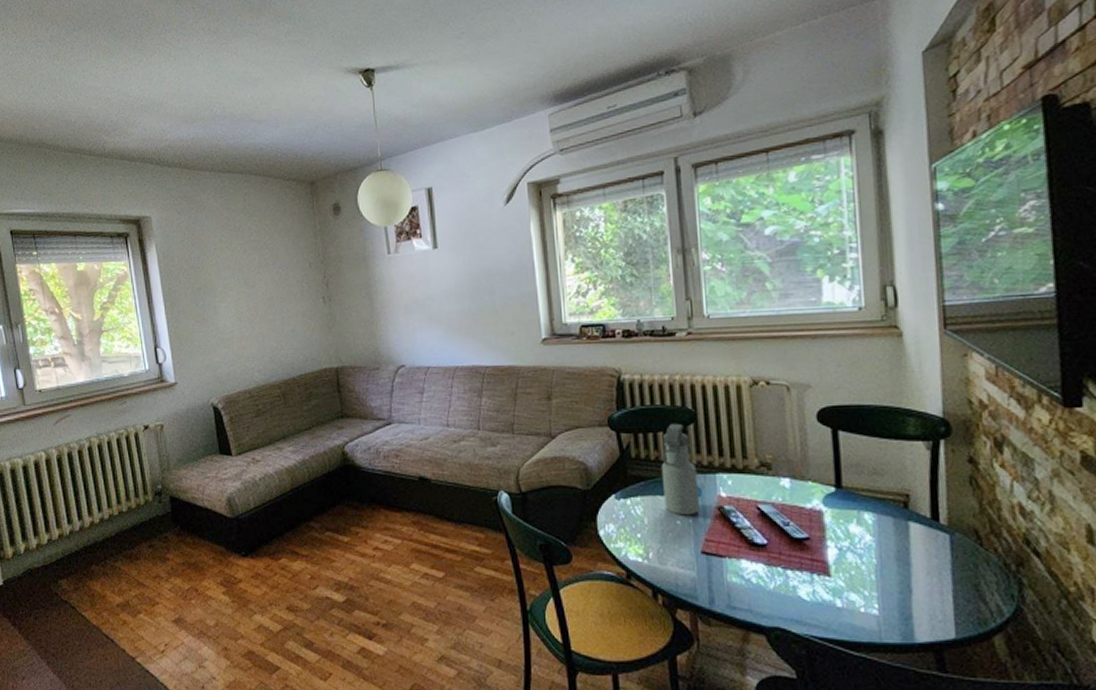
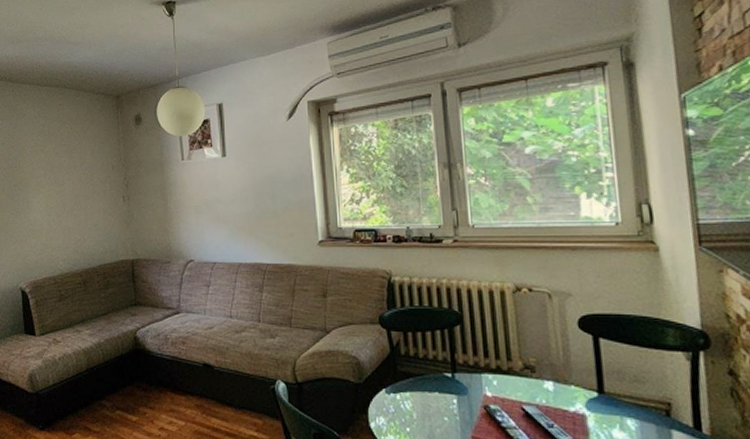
water bottle: present [661,423,700,516] -> none [429,324,466,413]

